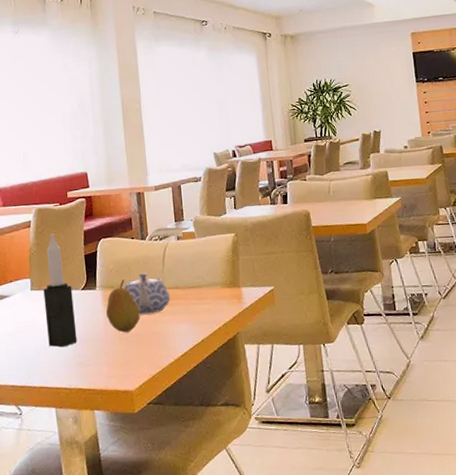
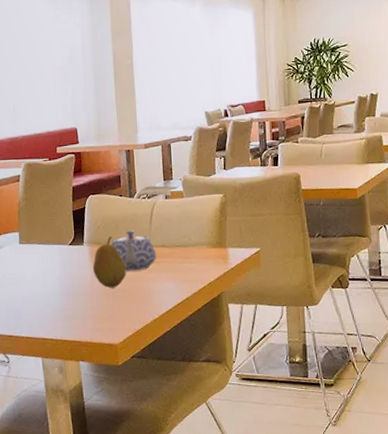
candle: present [43,233,77,348] -> none [32,188,64,300]

